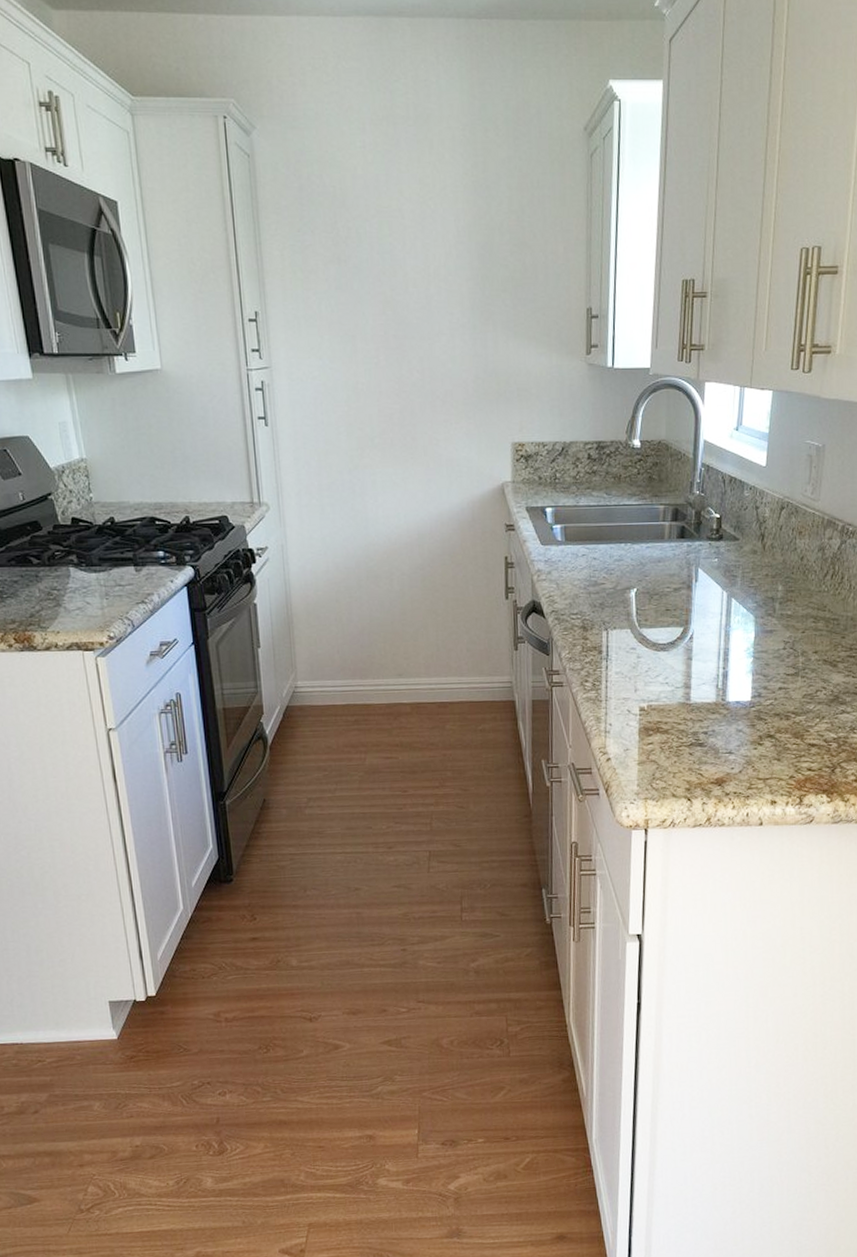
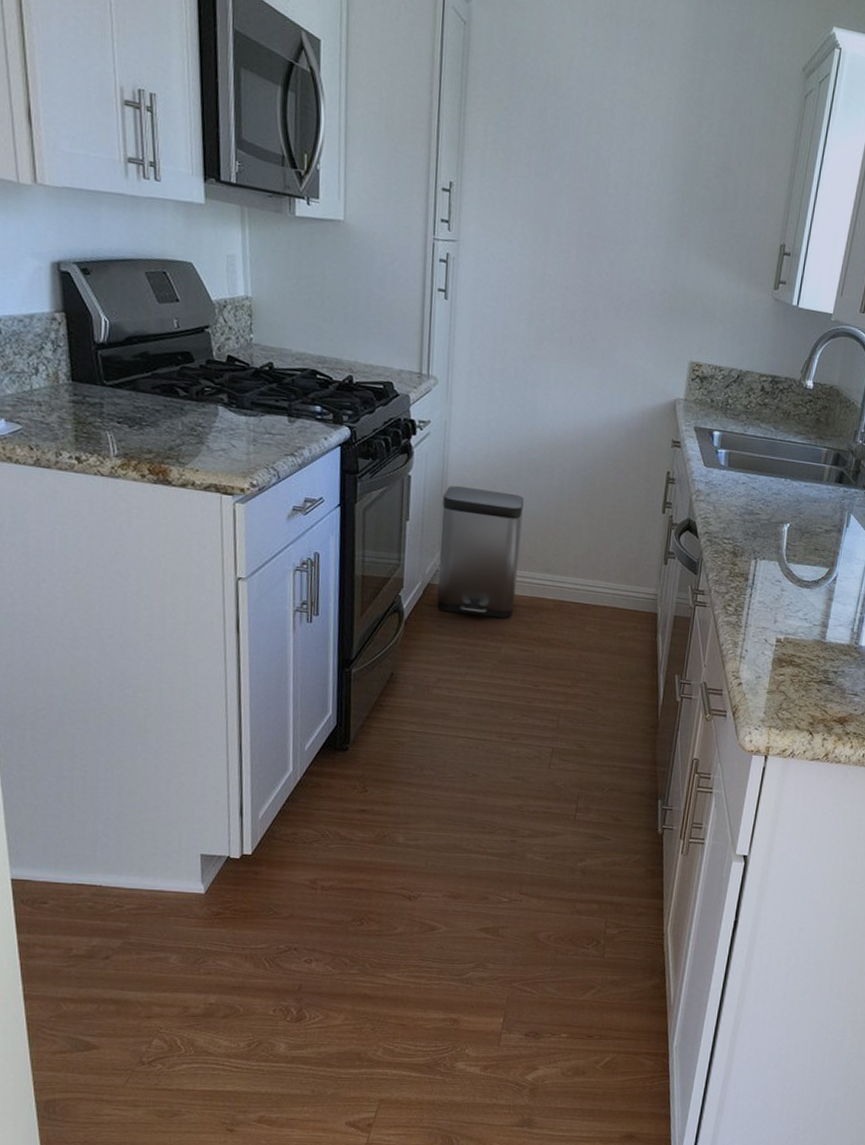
pedal bin: none [289,604,373,731] -> present [436,486,525,619]

